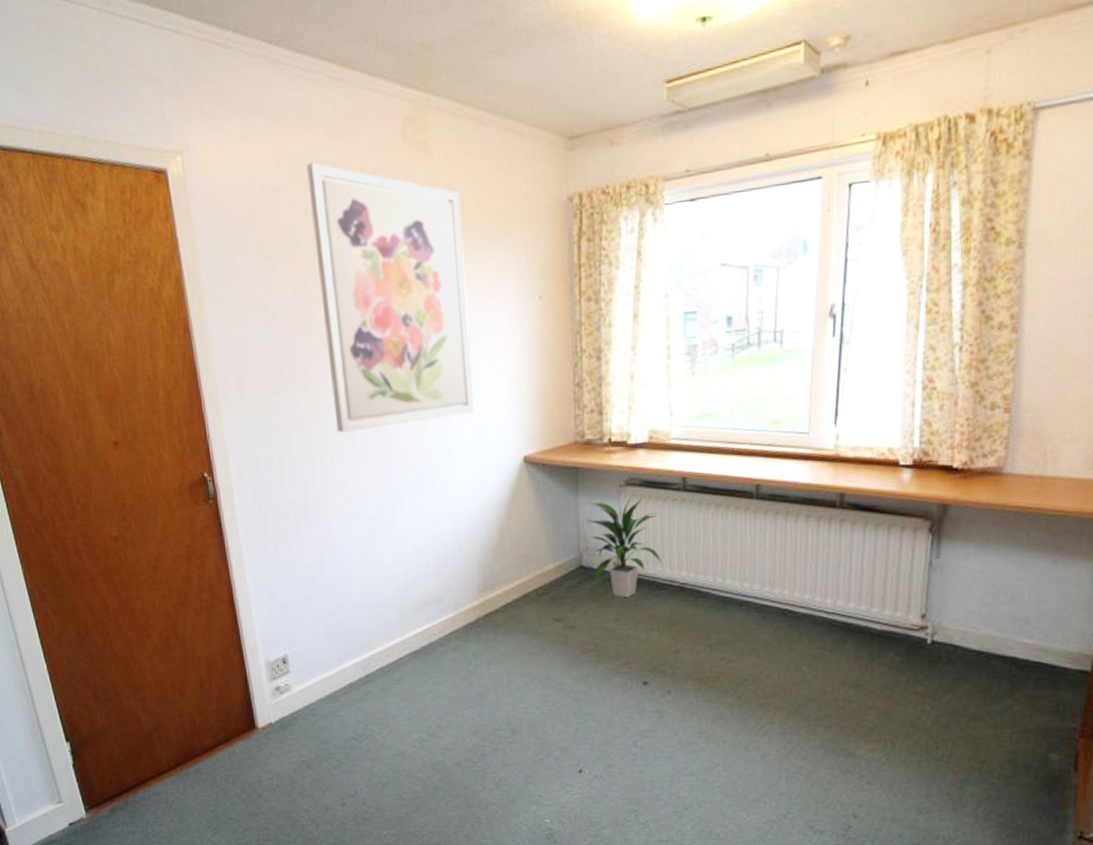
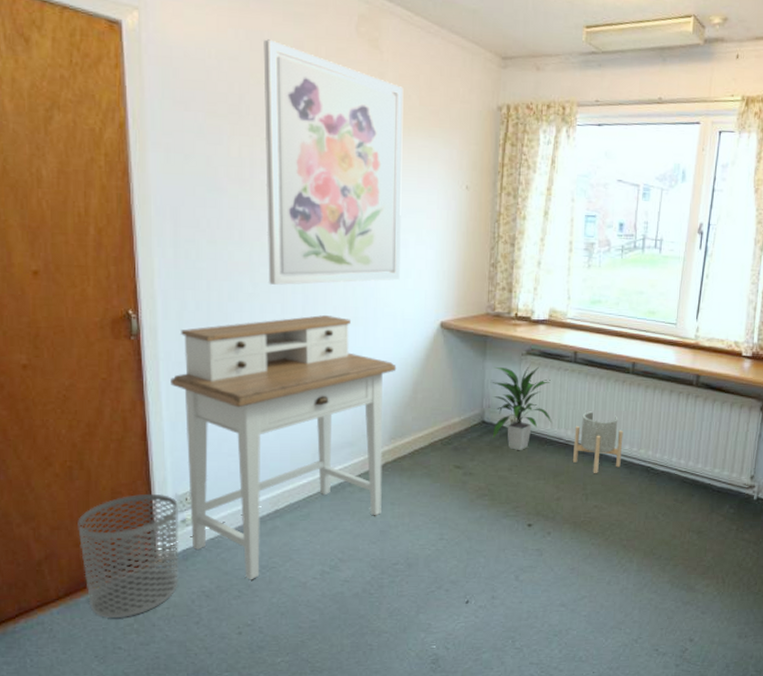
waste bin: none [179,661,279,789] -> present [78,493,178,619]
desk: none [250,460,480,749] -> present [170,315,397,580]
planter: none [690,547,751,620] -> present [572,411,624,473]

